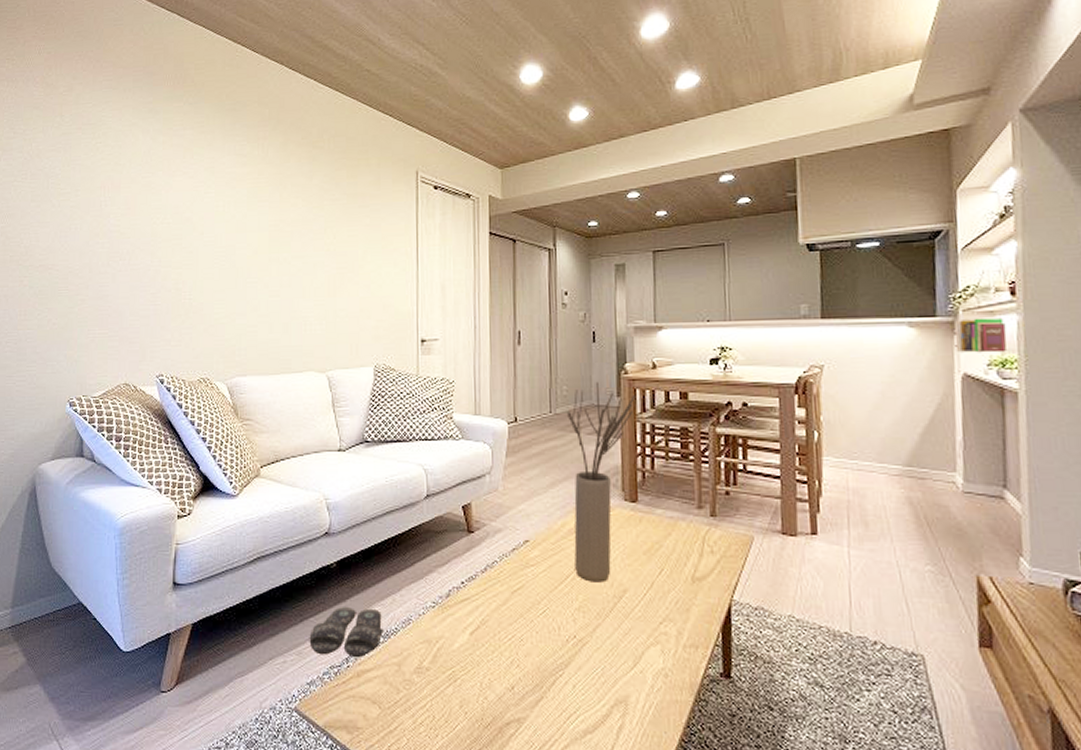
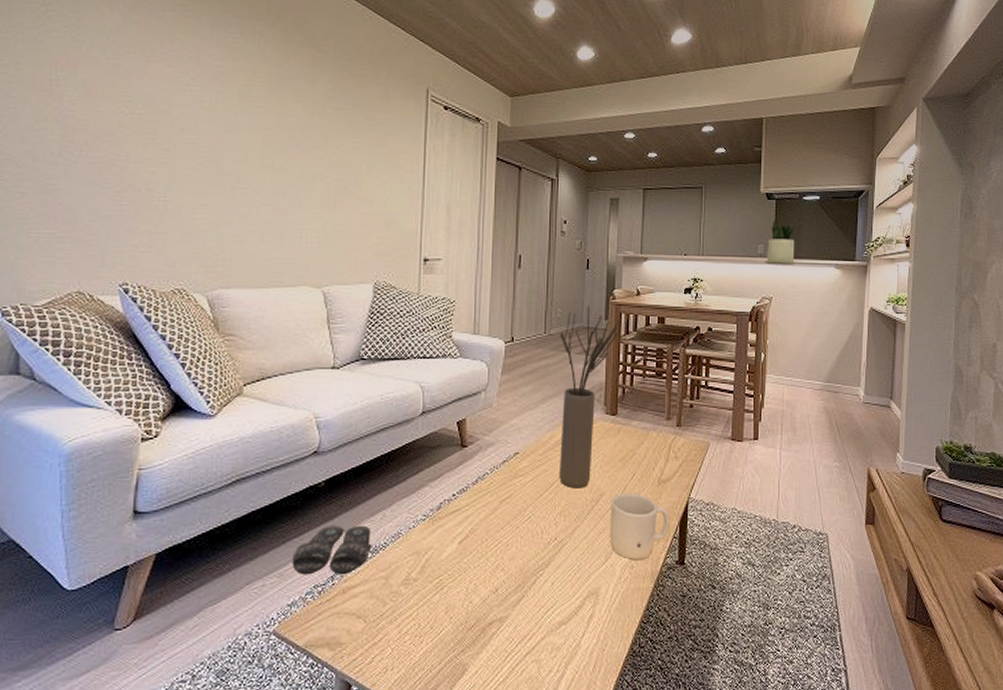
mug: none [636,590,709,667] -> present [610,493,670,559]
planter: none [810,275,853,327] -> present [765,221,796,265]
books: present [955,317,1007,353] -> none [866,263,901,292]

